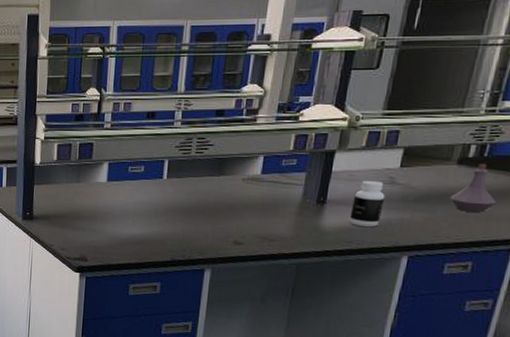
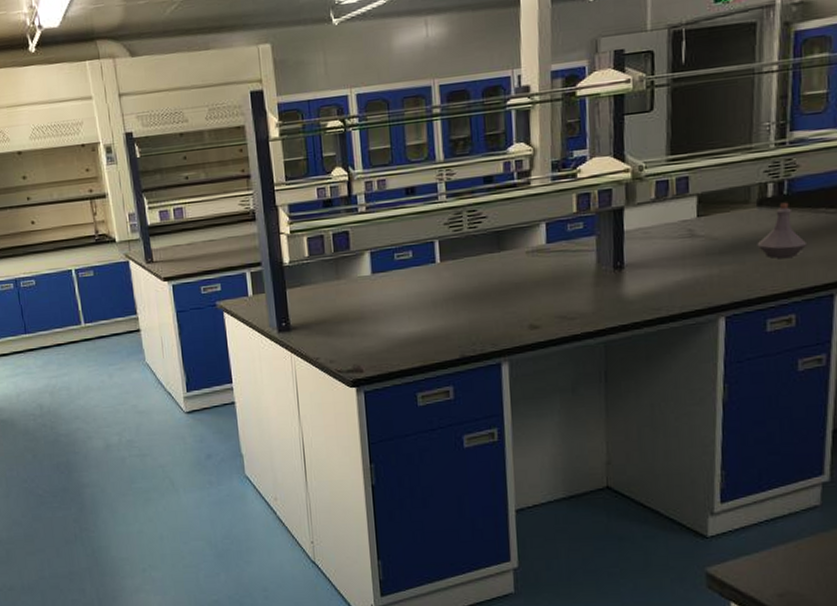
medicine bottle: present [349,180,385,228] -> none [652,235,688,291]

